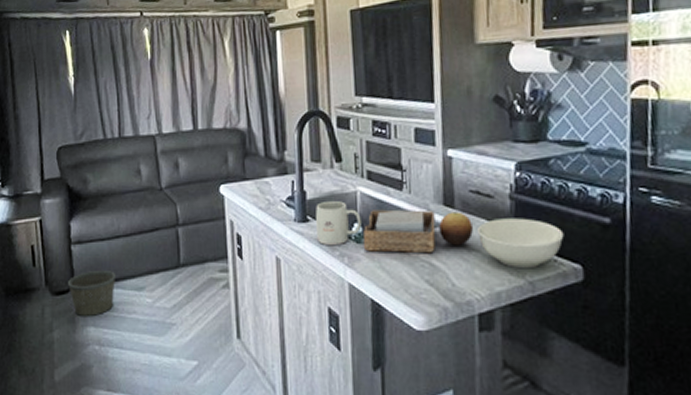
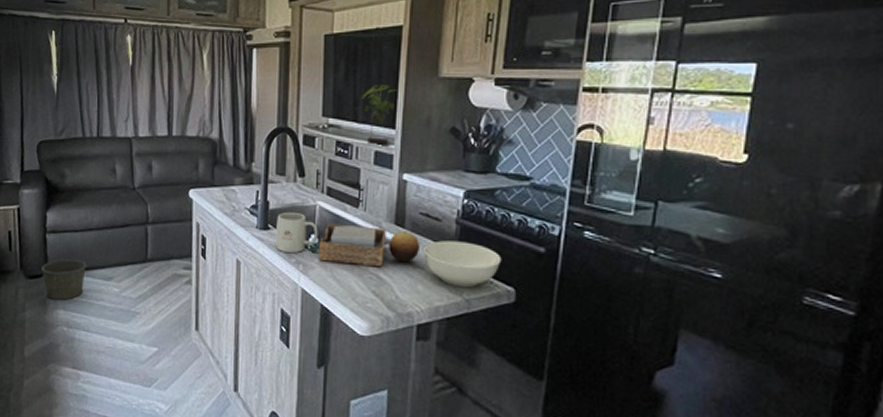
plant: none [394,57,434,123] -> present [361,85,398,146]

